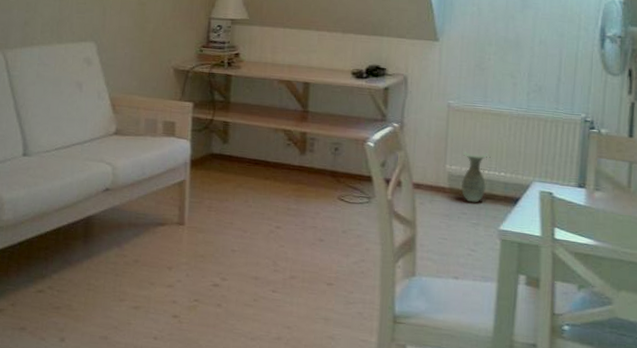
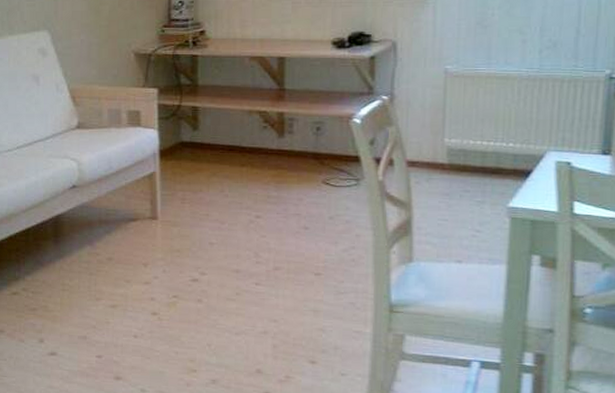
ceramic jug: present [461,151,491,203] -> none [463,122,497,179]

